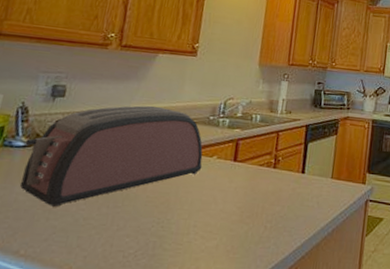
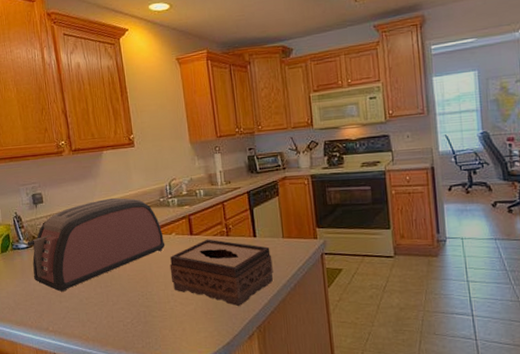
tissue box: none [198,168,316,248] -> present [169,239,273,307]

